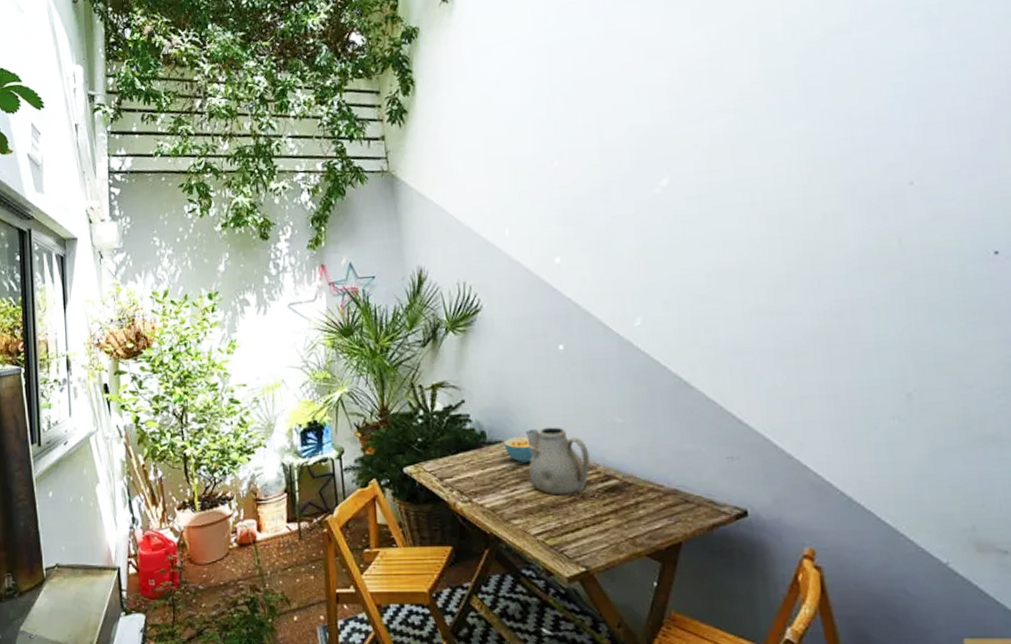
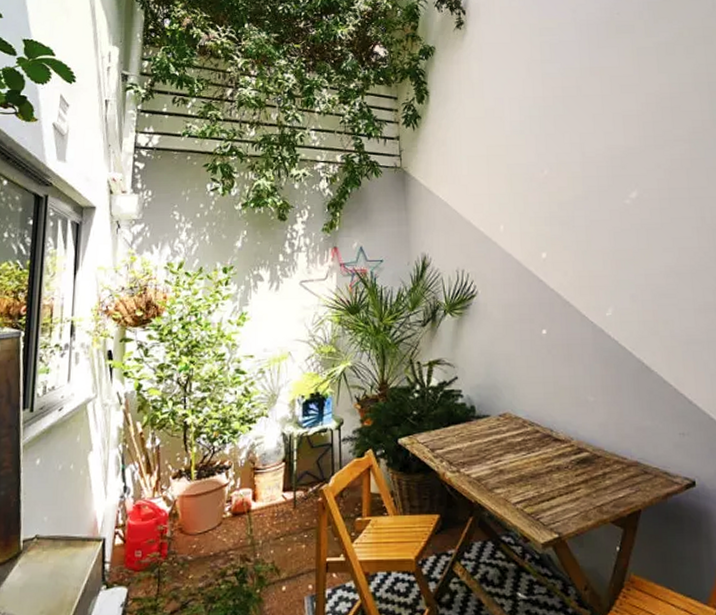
cereal bowl: present [503,436,533,463] -> none [490,411,516,436]
teapot: present [525,427,590,496] -> none [510,403,566,467]

